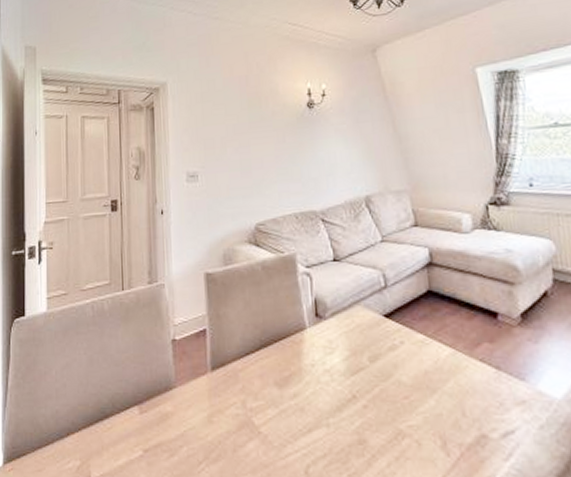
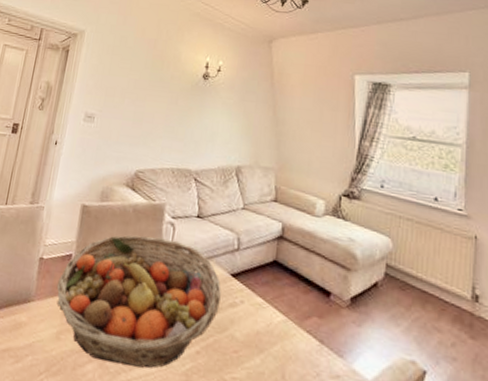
fruit basket: none [196,291,379,437] -> present [56,235,221,369]

